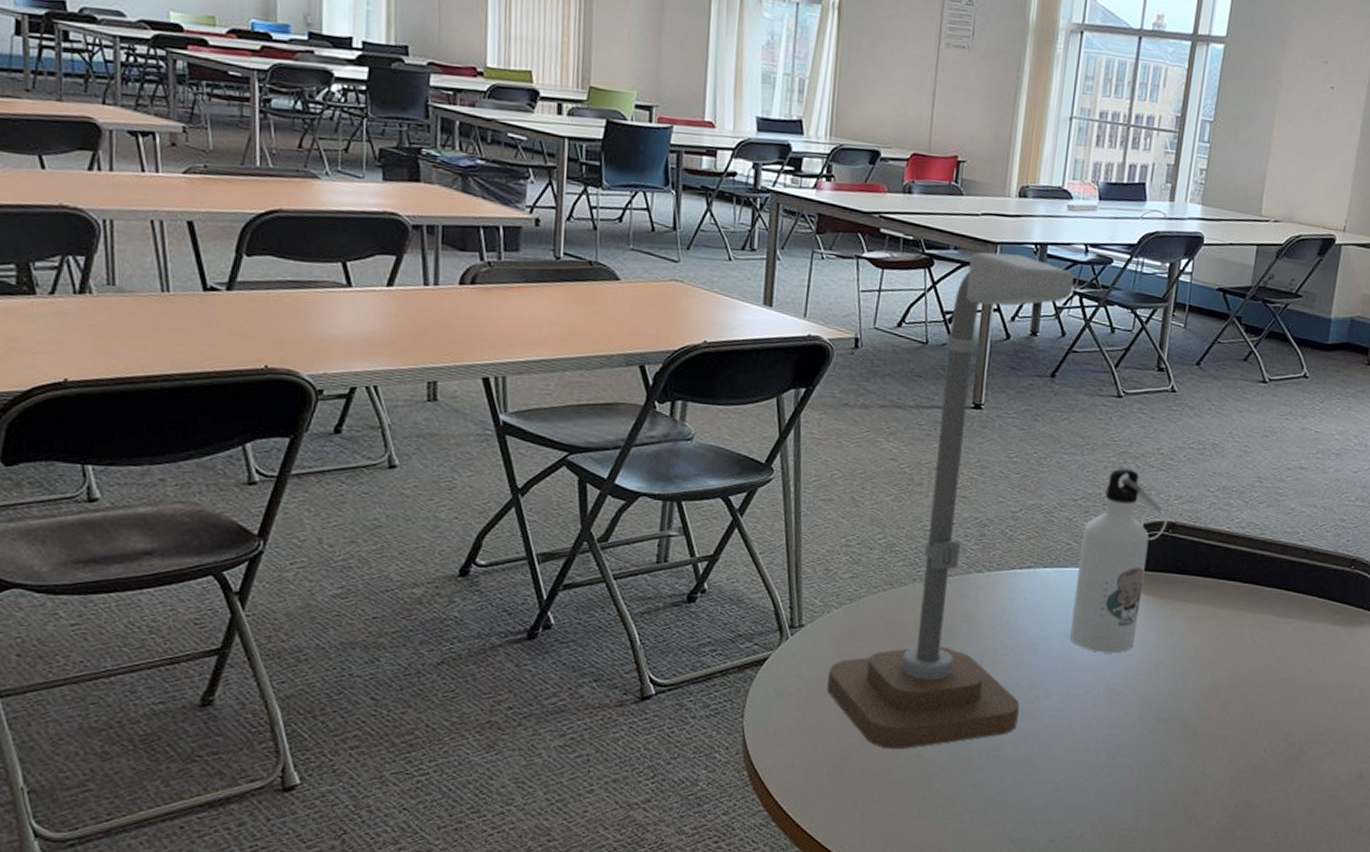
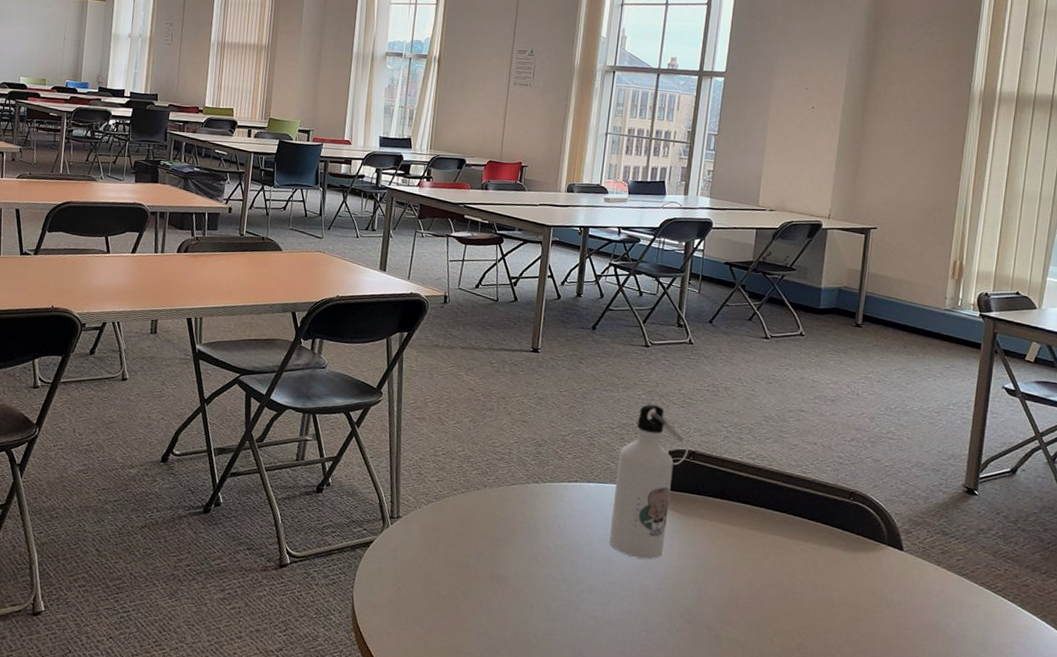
desk lamp: present [827,252,1075,750] -> none [417,233,610,627]

